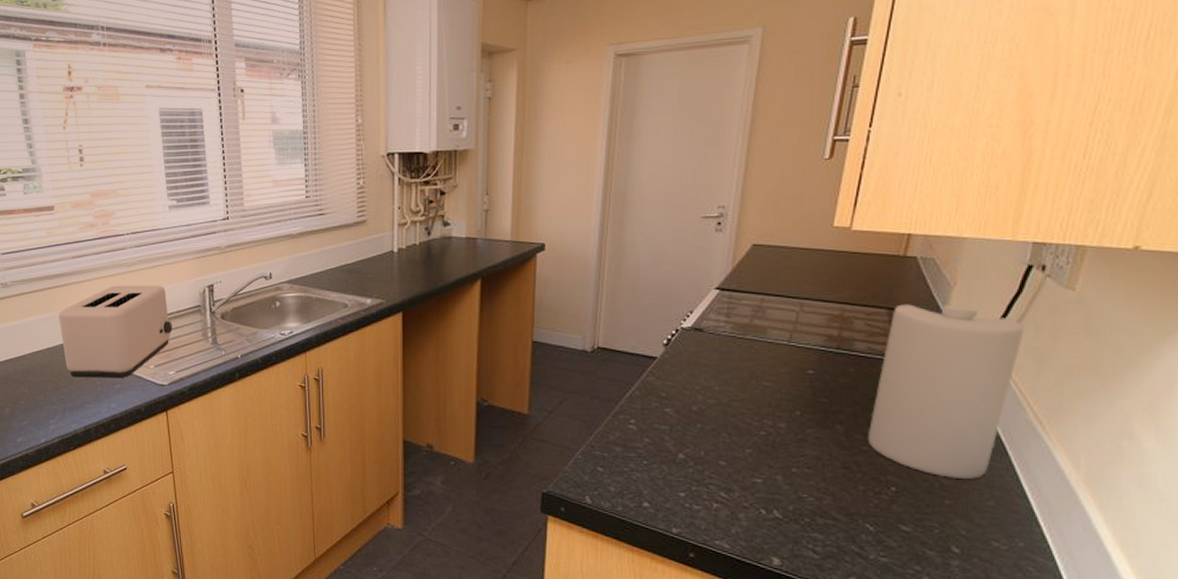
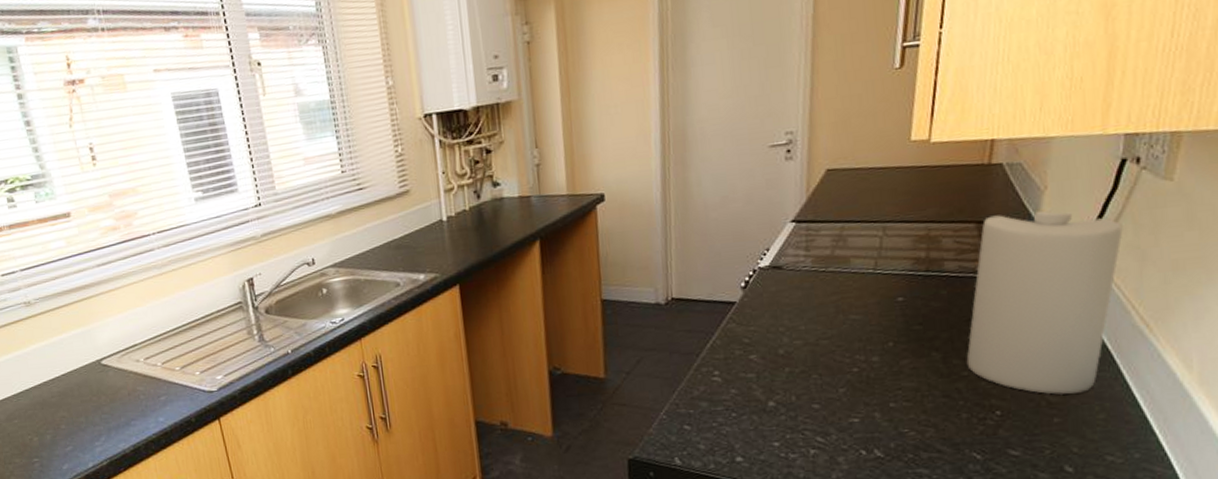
toaster: present [59,285,173,379] -> none [90,285,215,394]

